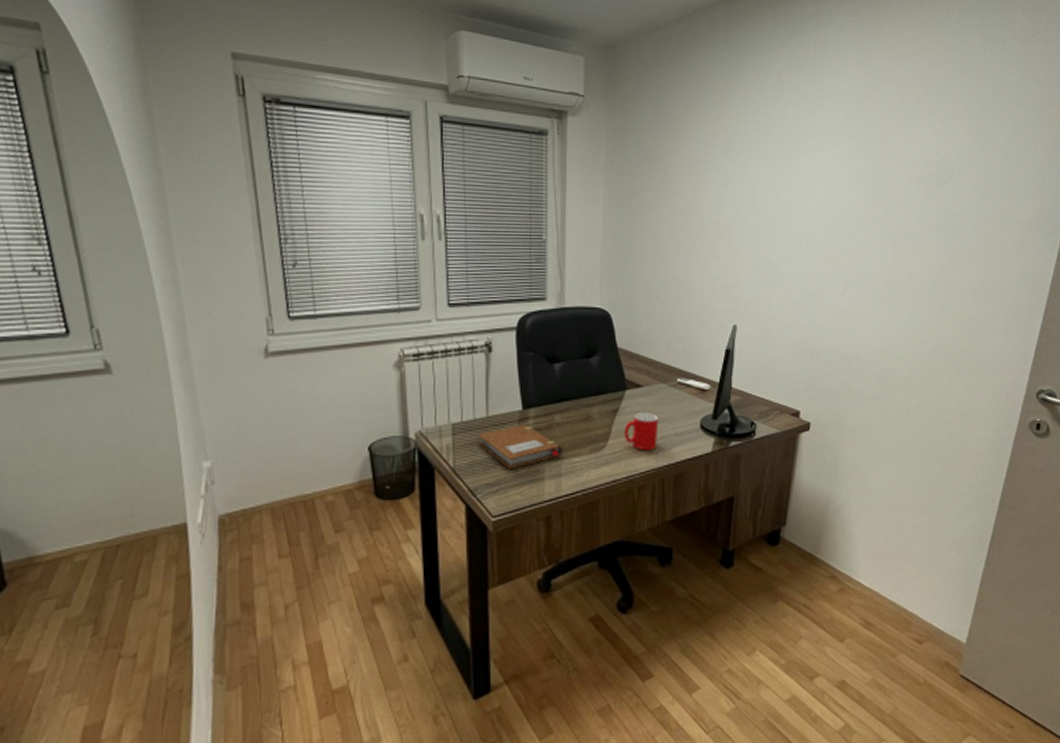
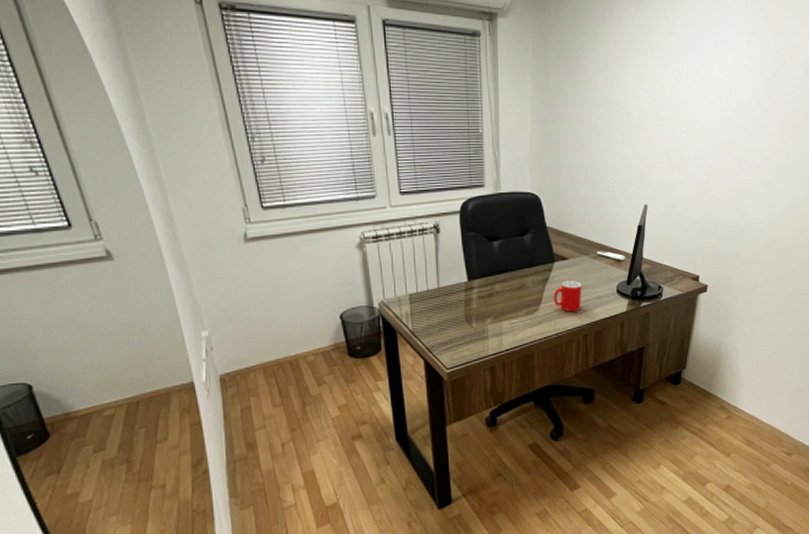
notebook: present [477,424,563,469] -> none [431,293,503,330]

